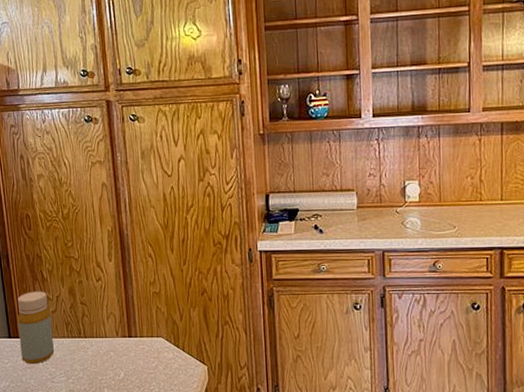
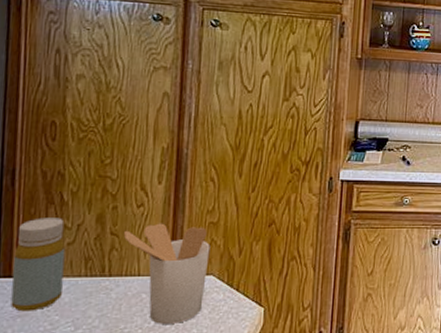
utensil holder: none [90,294,158,378] -> present [124,223,211,325]

